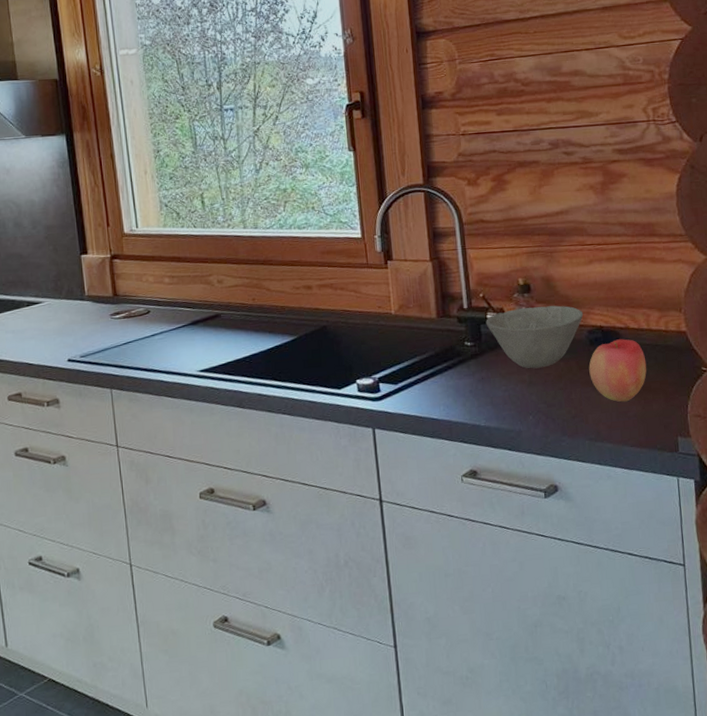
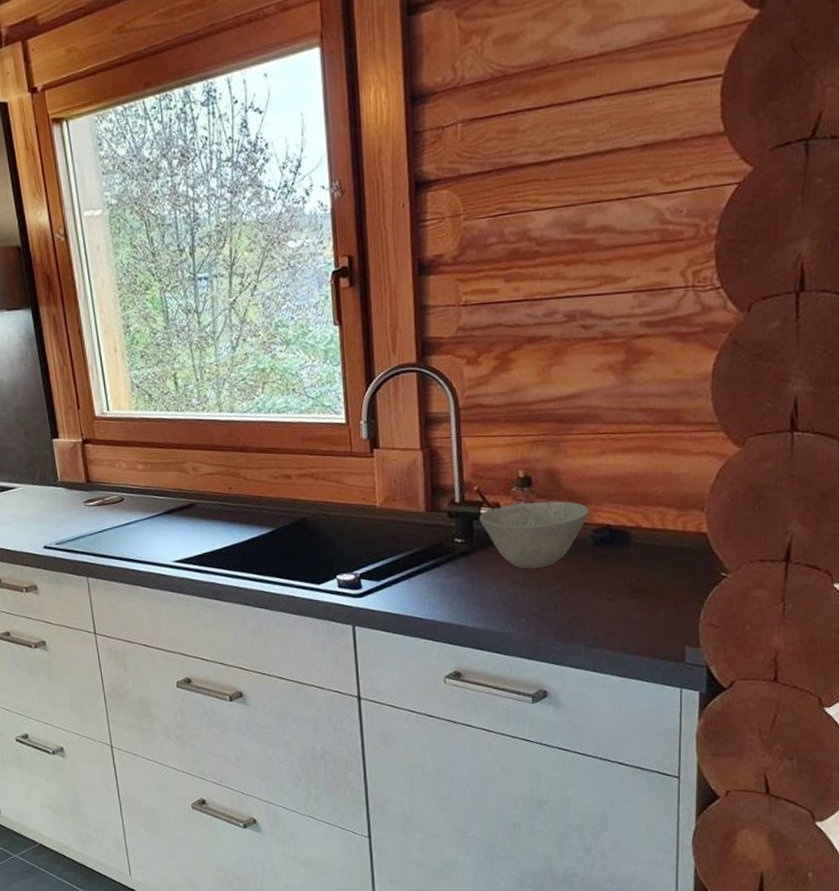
apple: present [589,339,647,402] -> none [591,539,658,608]

